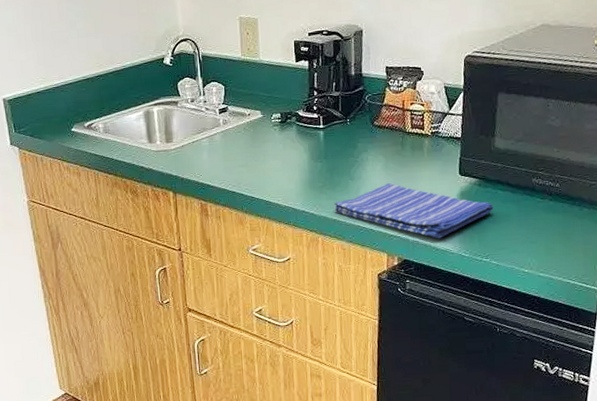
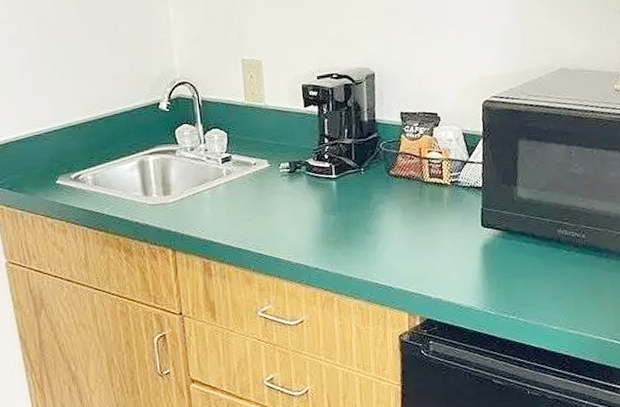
dish towel: present [334,183,494,238] -> none [350,237,519,295]

